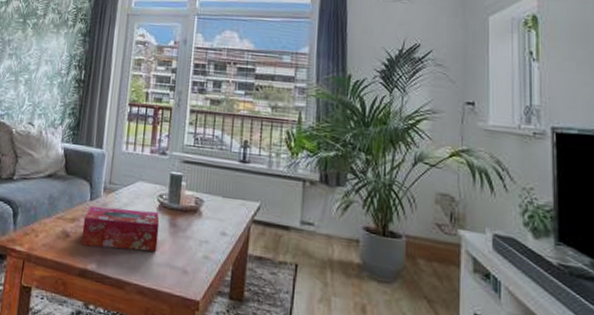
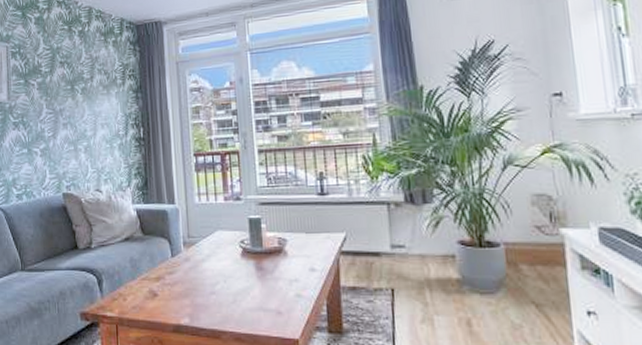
tissue box: present [81,206,160,252] -> none [168,259,247,302]

